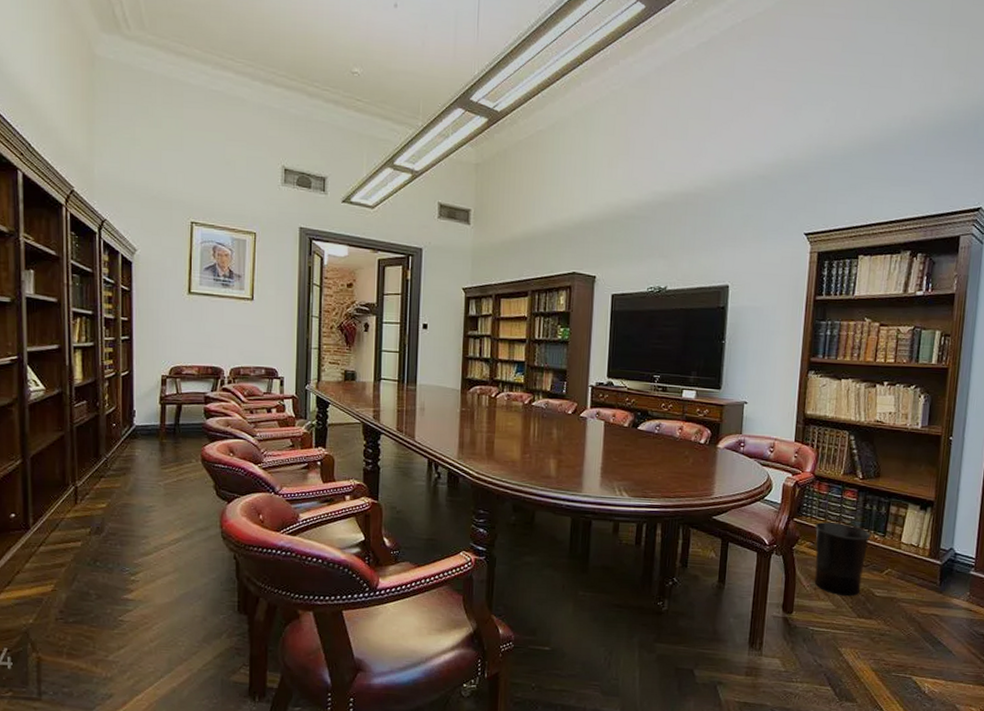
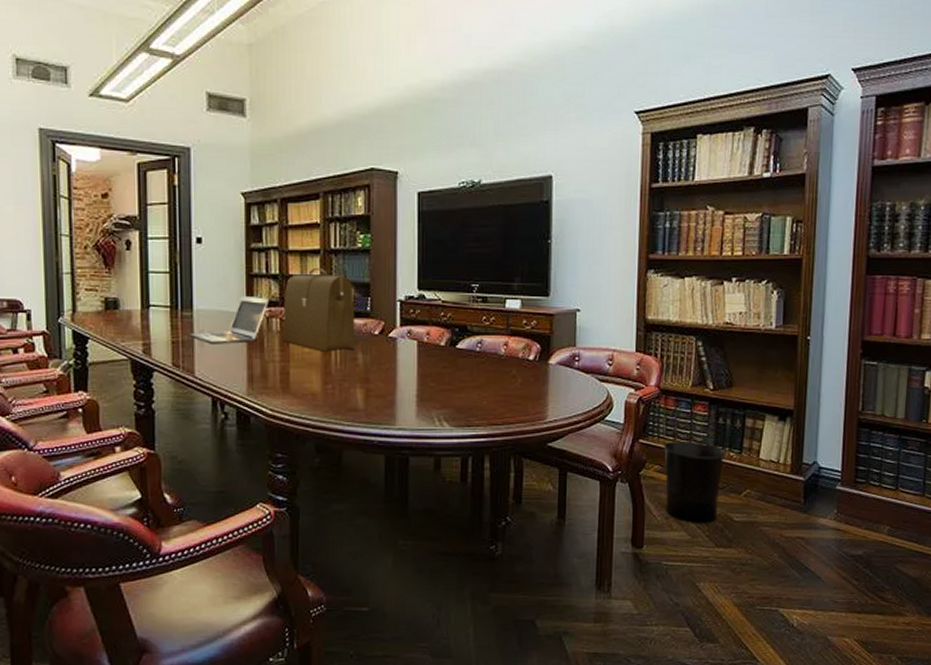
laptop: none [412,374,481,415] -> present [189,295,270,344]
briefcase: none [490,354,553,427] -> present [282,267,355,353]

